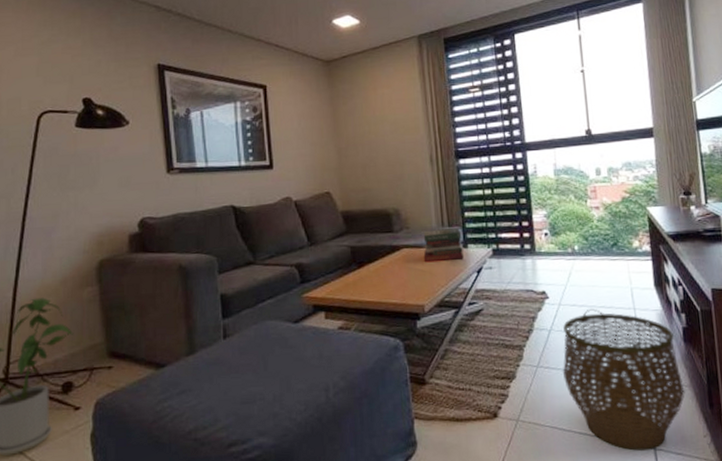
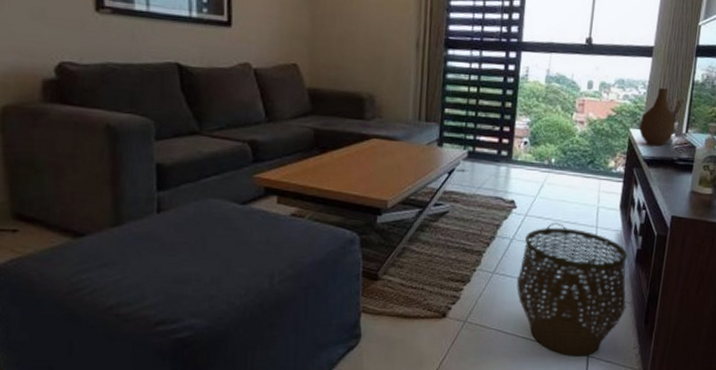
books: present [423,228,464,263] -> none [393,122,439,158]
vase: none [655,164,694,221] -> present [638,88,676,147]

